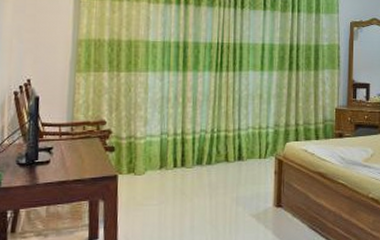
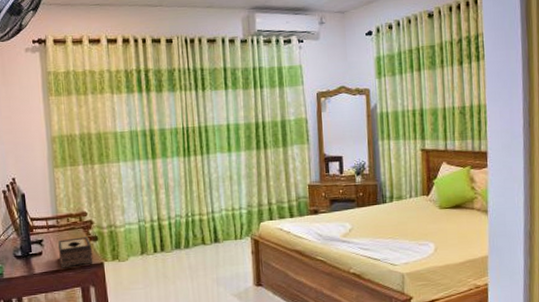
tissue box: none [69,147,107,179] -> present [58,237,93,268]

